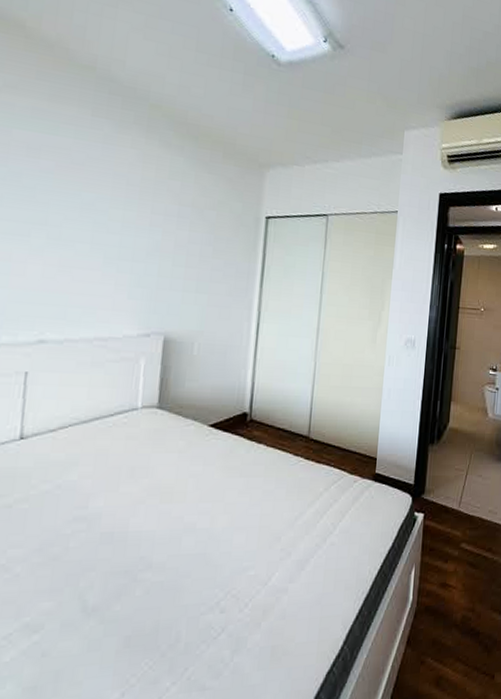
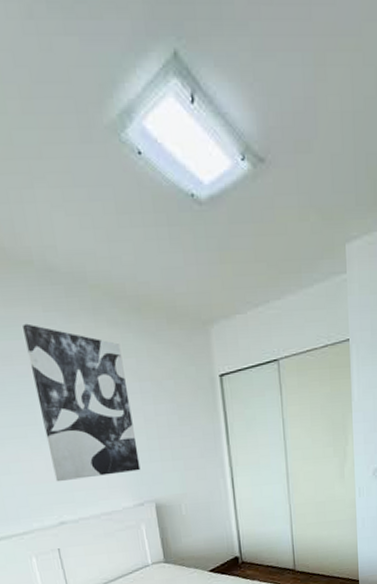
wall art: none [49,122,168,298] -> present [23,323,141,482]

